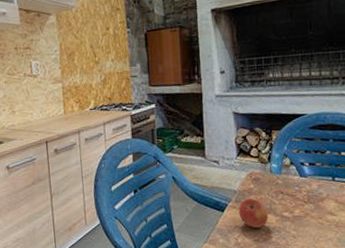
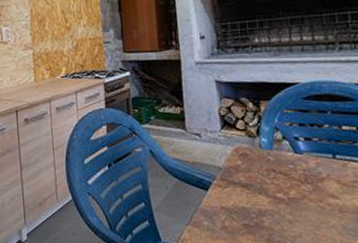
apple: present [238,199,269,229] -> none [224,177,260,211]

